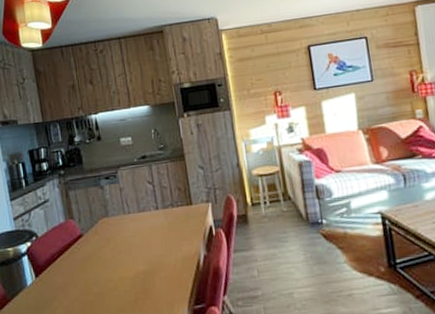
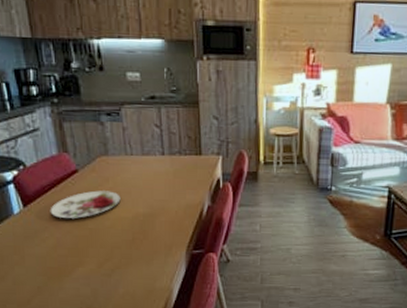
plate: none [59,251,122,285] -> present [50,190,121,218]

